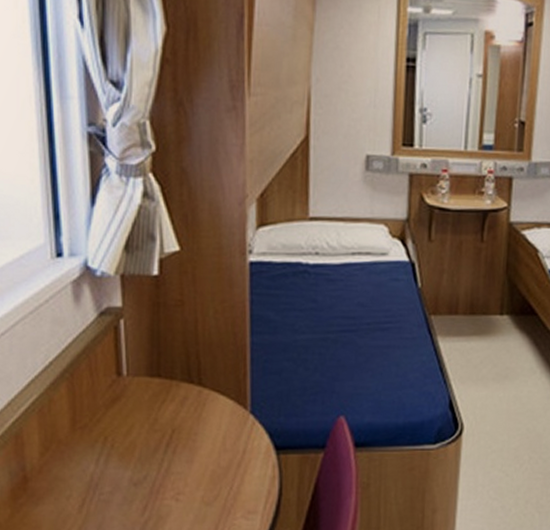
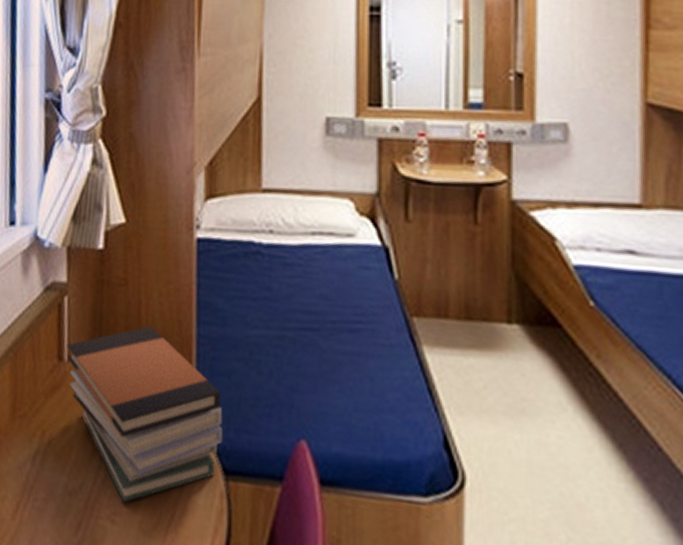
book stack: none [125,338,275,483] -> present [67,325,223,502]

